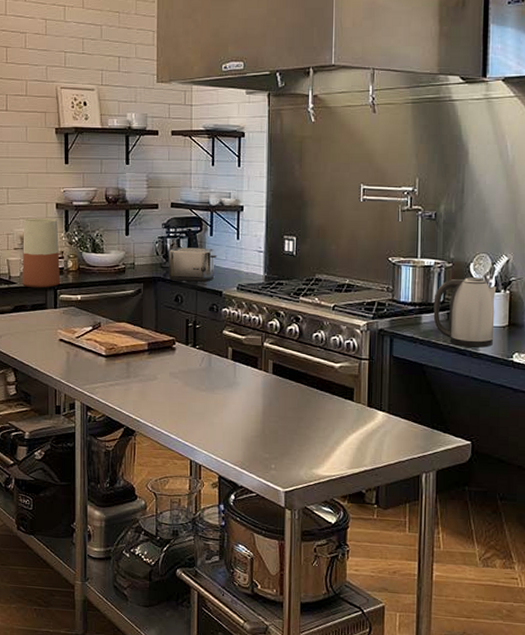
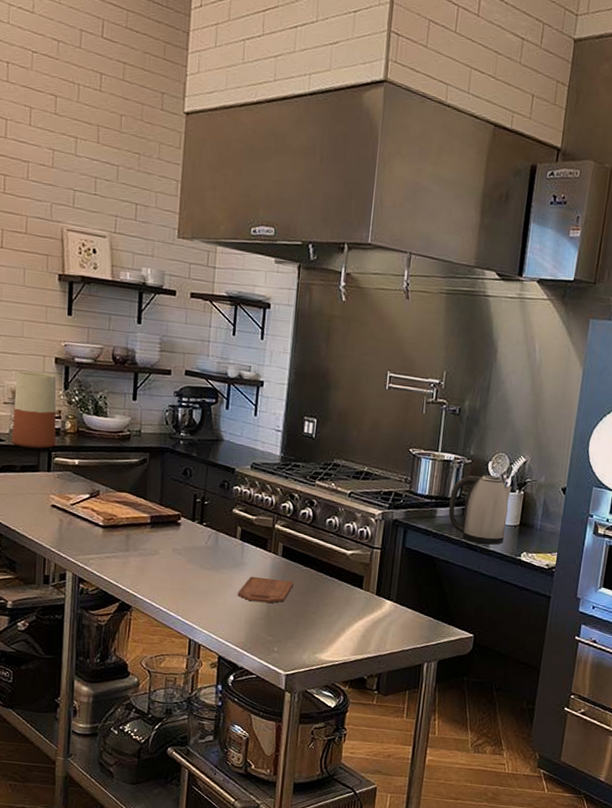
toaster: present [168,247,217,282] -> none [177,418,232,457]
cutting board: none [232,395,286,421] -> present [237,576,294,604]

